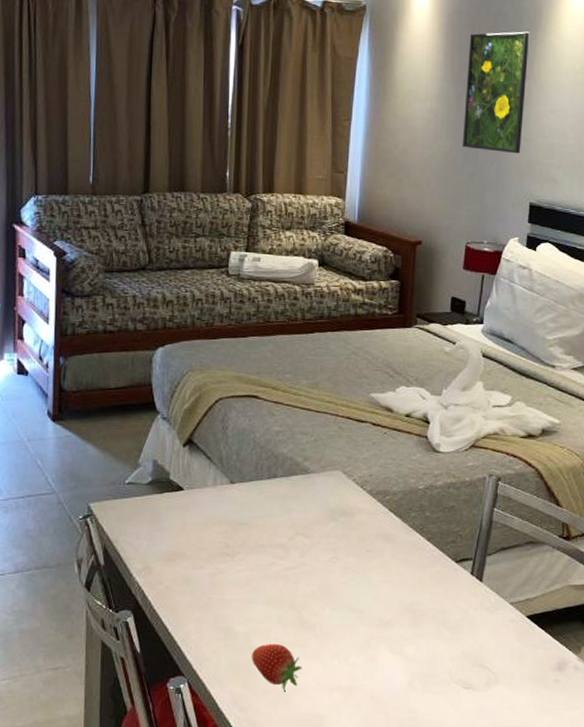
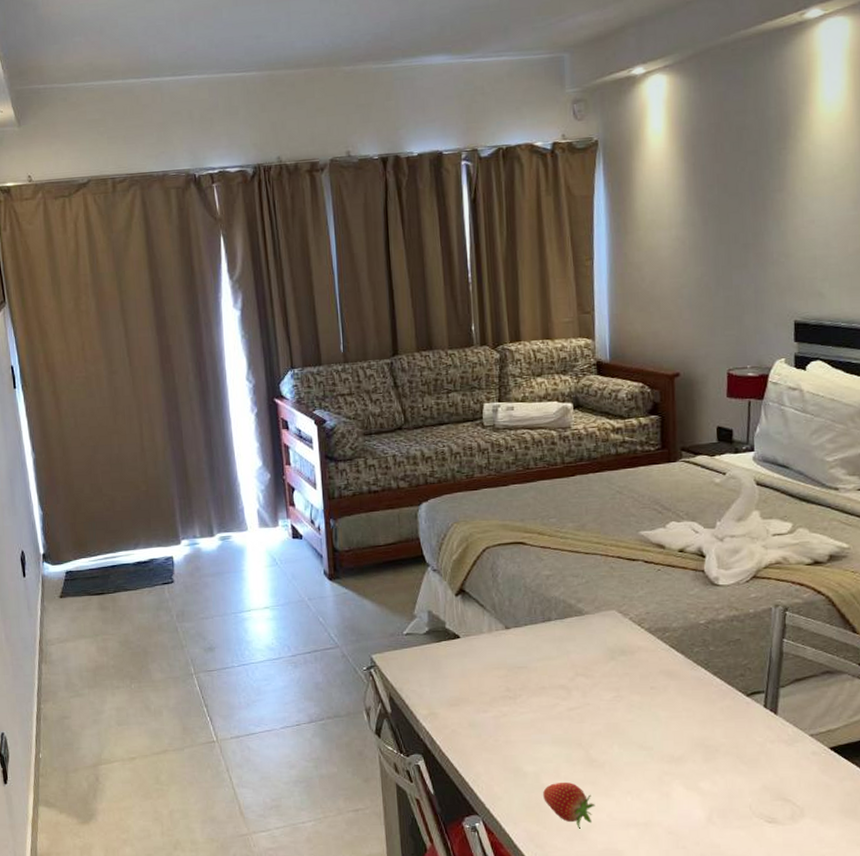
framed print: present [462,31,530,154] -> none [712,142,780,272]

